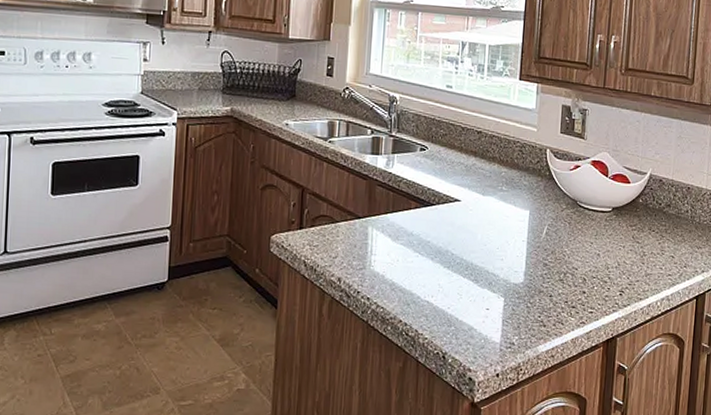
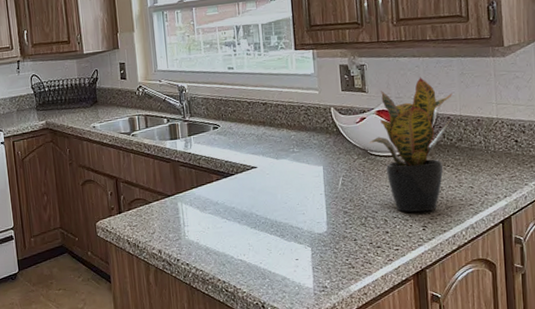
potted plant: none [579,133,668,276] -> present [369,77,452,212]

